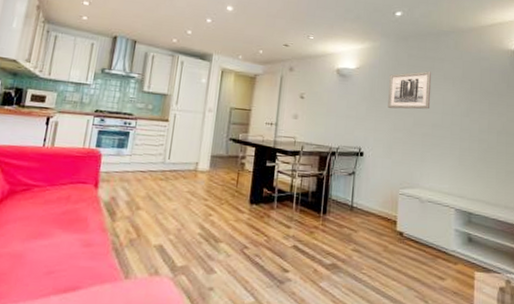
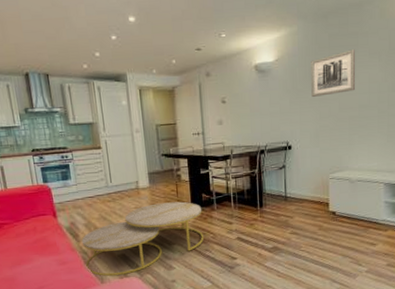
coffee table: none [112,190,261,272] -> present [81,201,204,277]

